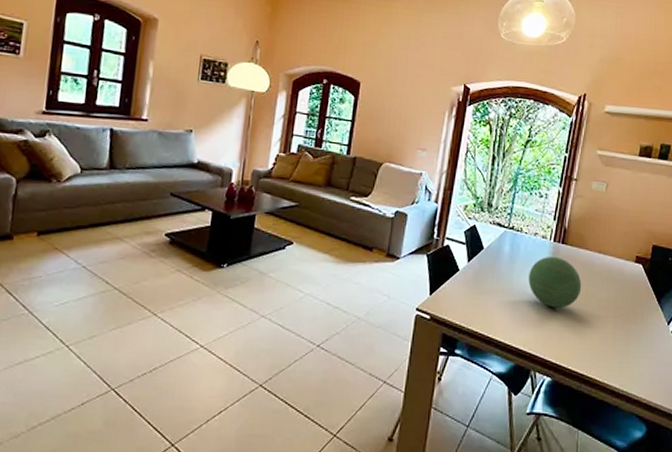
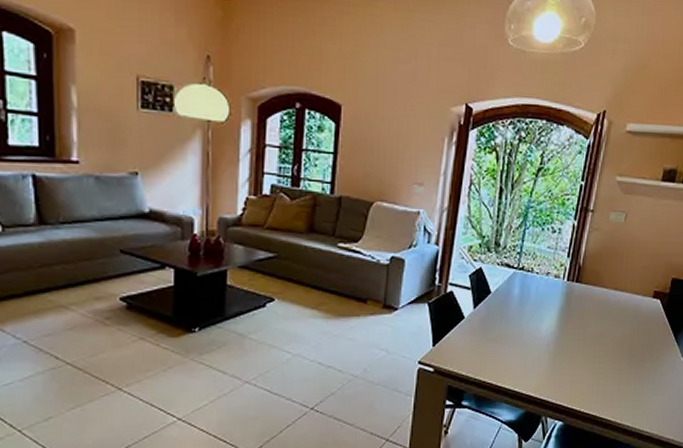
decorative orb: present [528,256,582,309] -> none [539,296,596,352]

